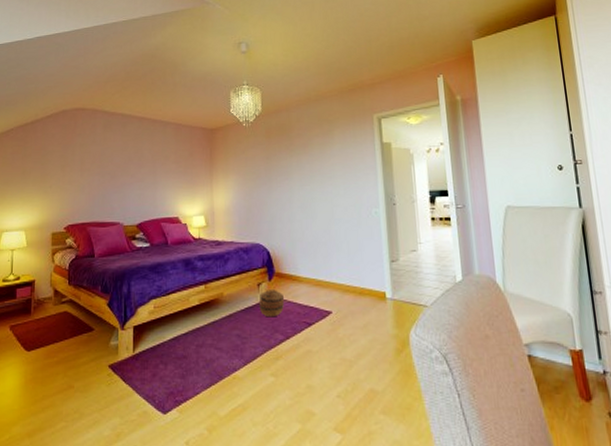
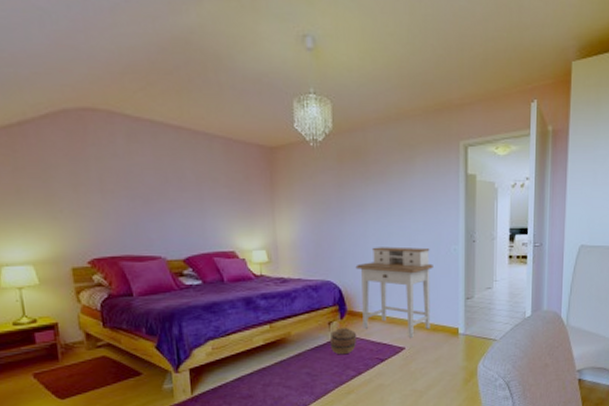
desk: none [282,210,357,302] -> present [355,246,433,338]

